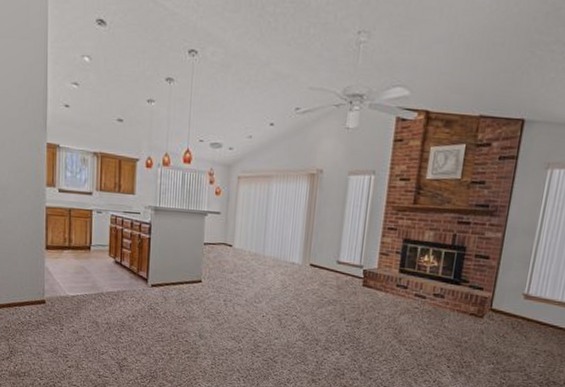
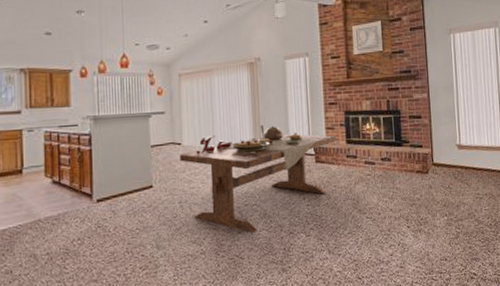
dining table: none [229,239,390,341] -> present [179,125,337,233]

